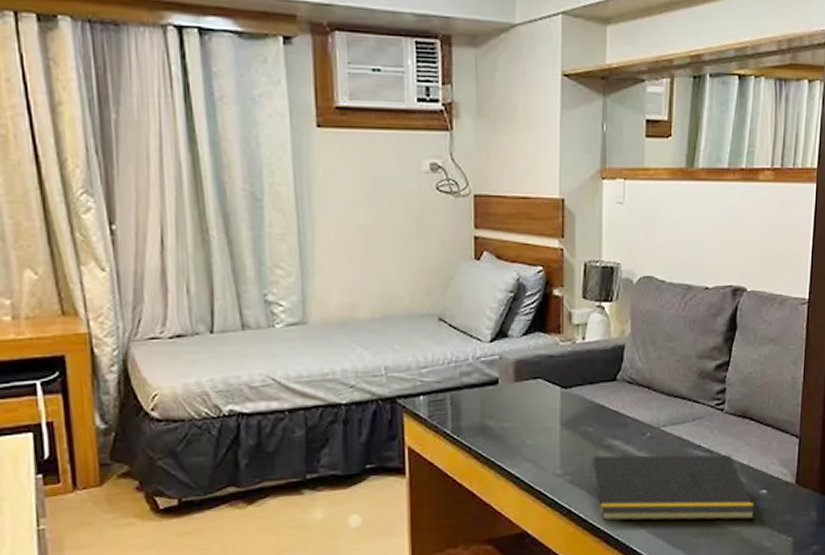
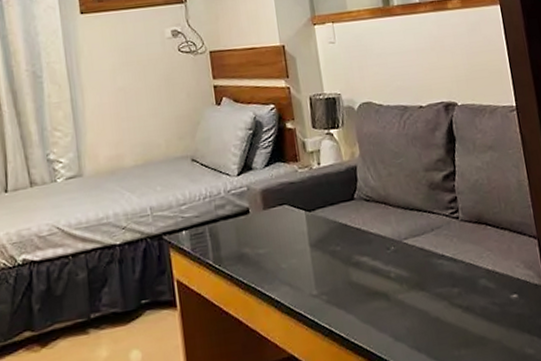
notepad: present [588,454,756,521] -> none [344,262,512,339]

